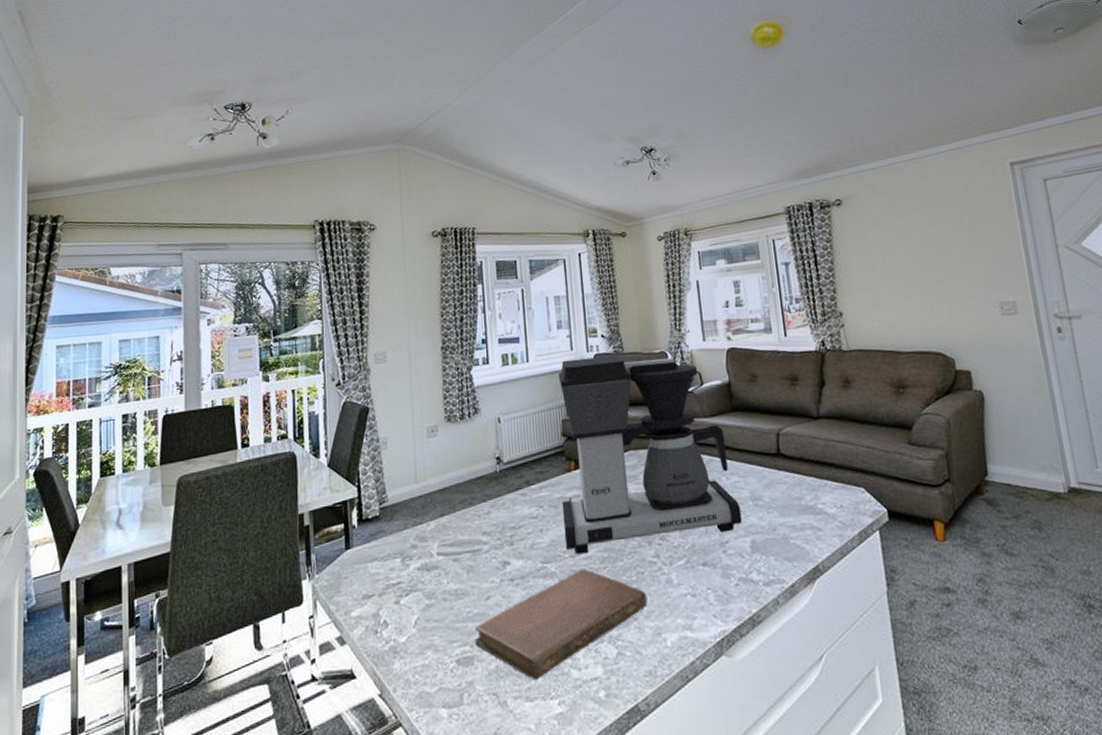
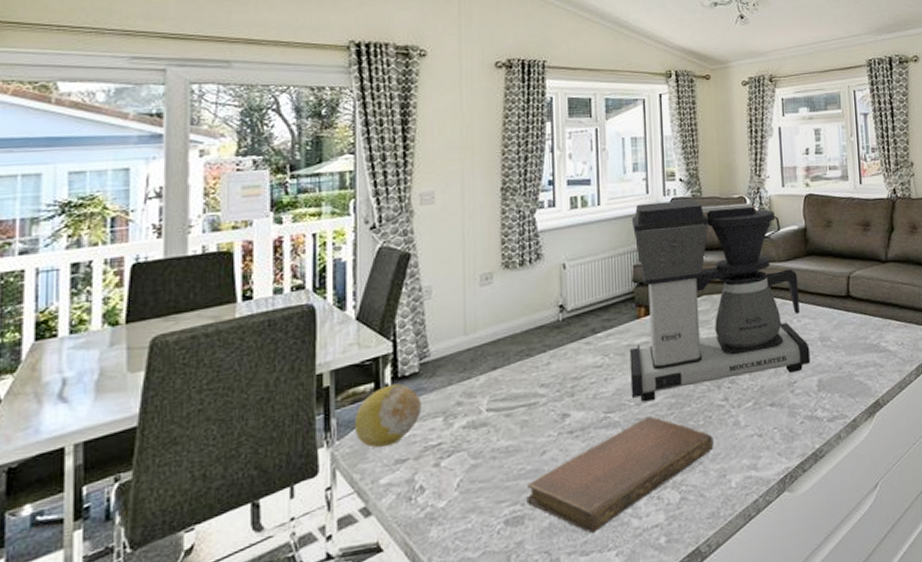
fruit: none [329,525,383,583] -> present [354,383,422,448]

